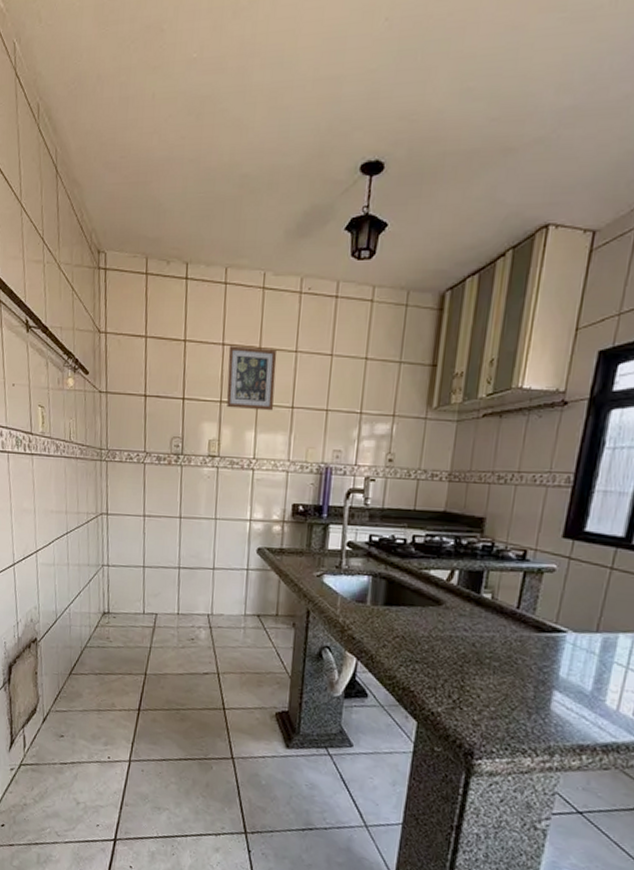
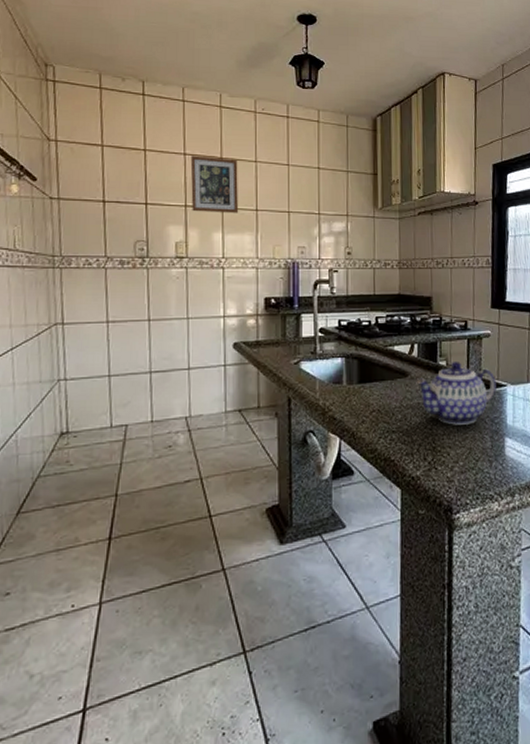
teapot: none [452,596,554,669] -> present [417,362,496,425]

